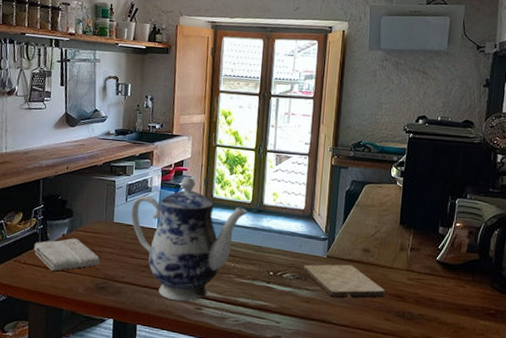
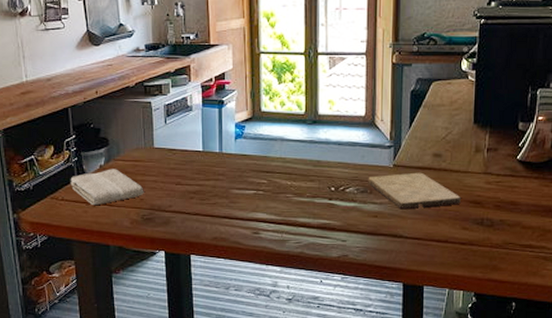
teapot: present [130,176,248,302] -> none [171,90,301,227]

